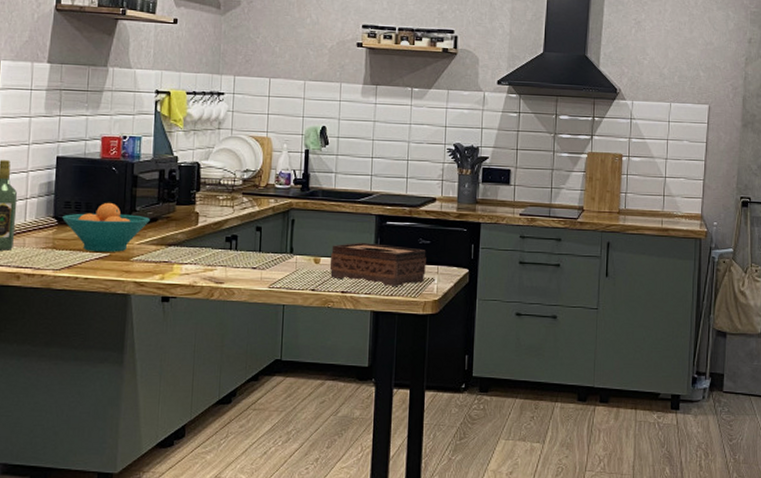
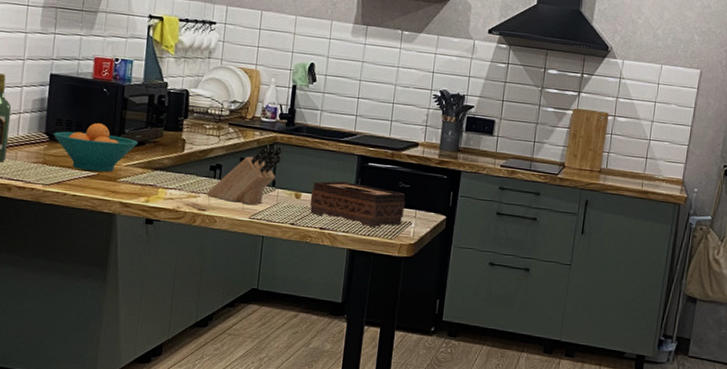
knife block: none [223,211,299,274] -> present [206,144,283,205]

